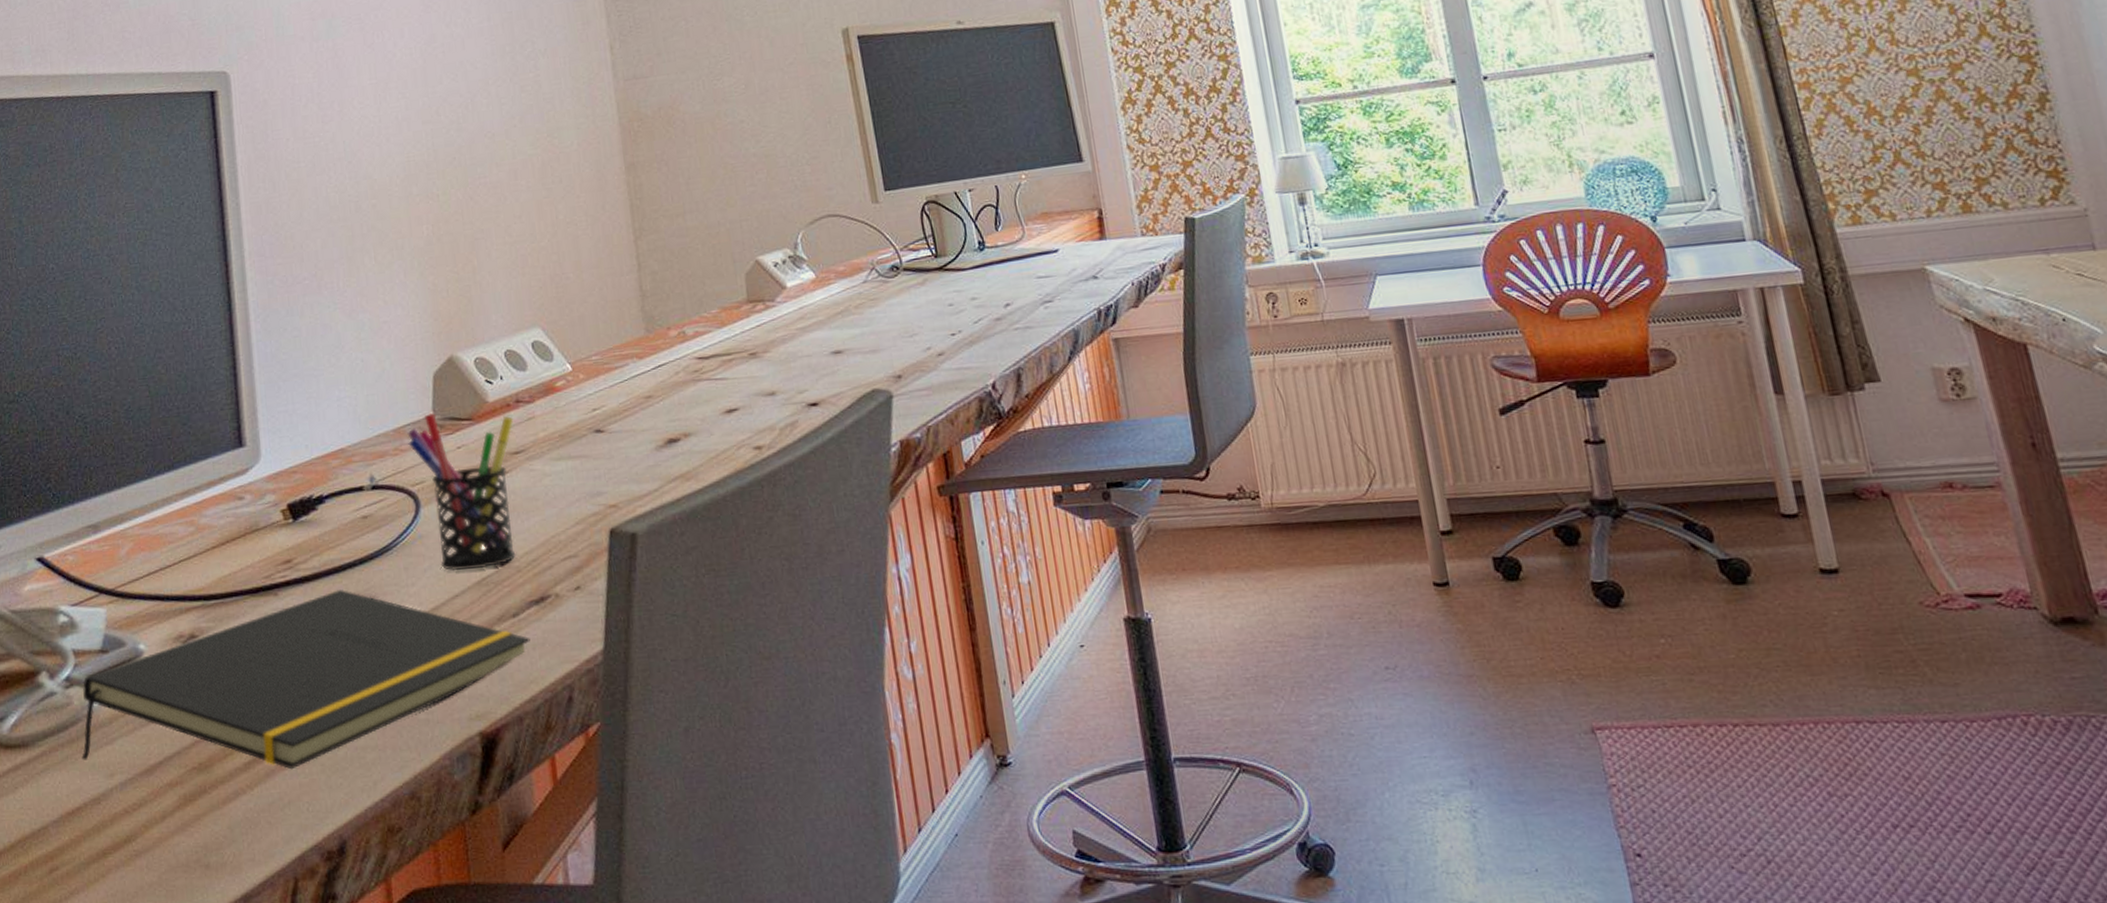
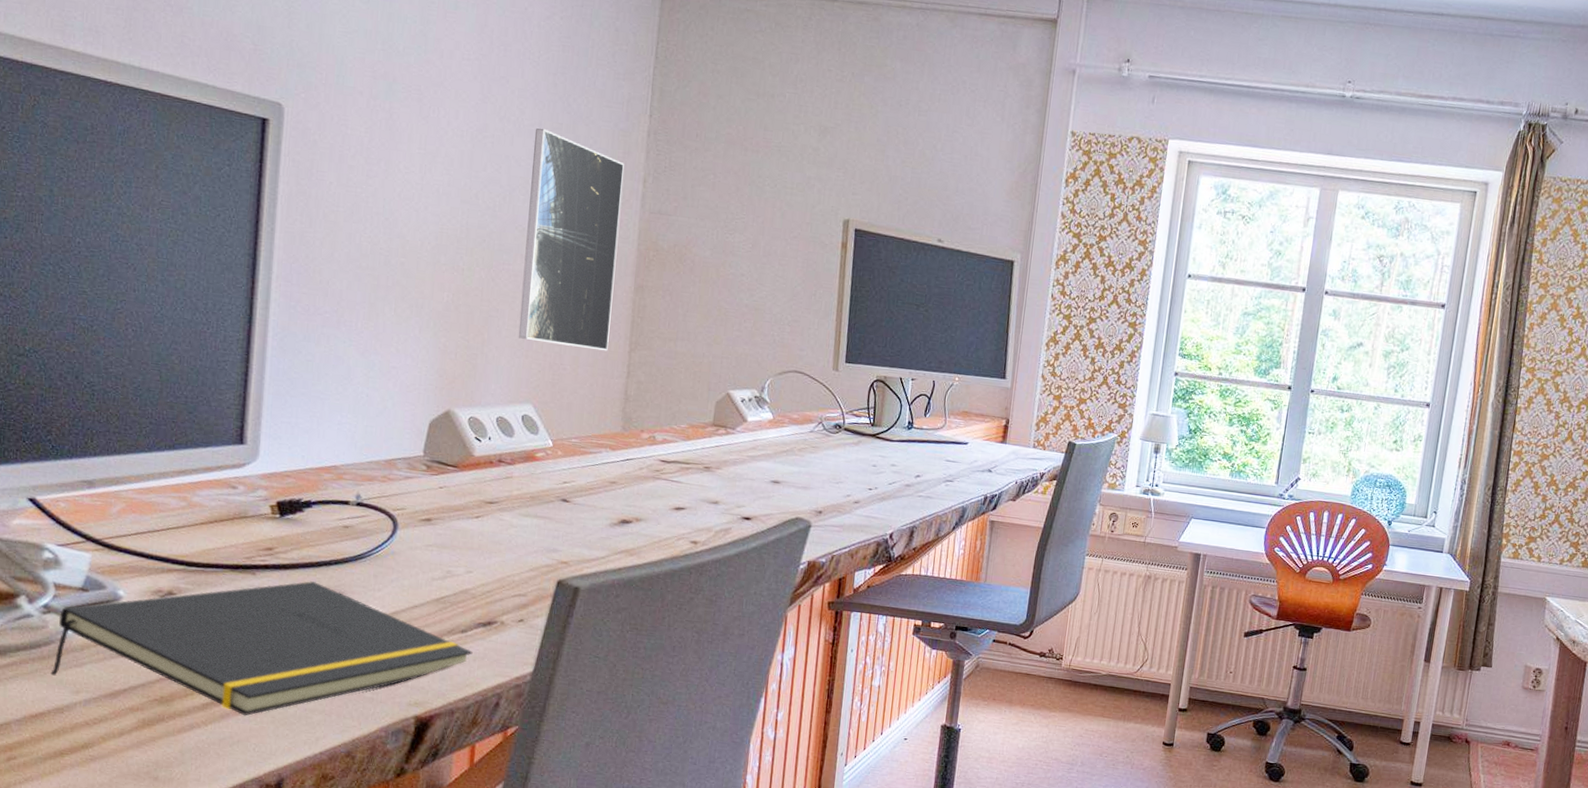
pen holder: present [407,412,516,570] -> none [396,453,494,590]
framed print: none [484,22,611,256] -> present [518,128,624,351]

